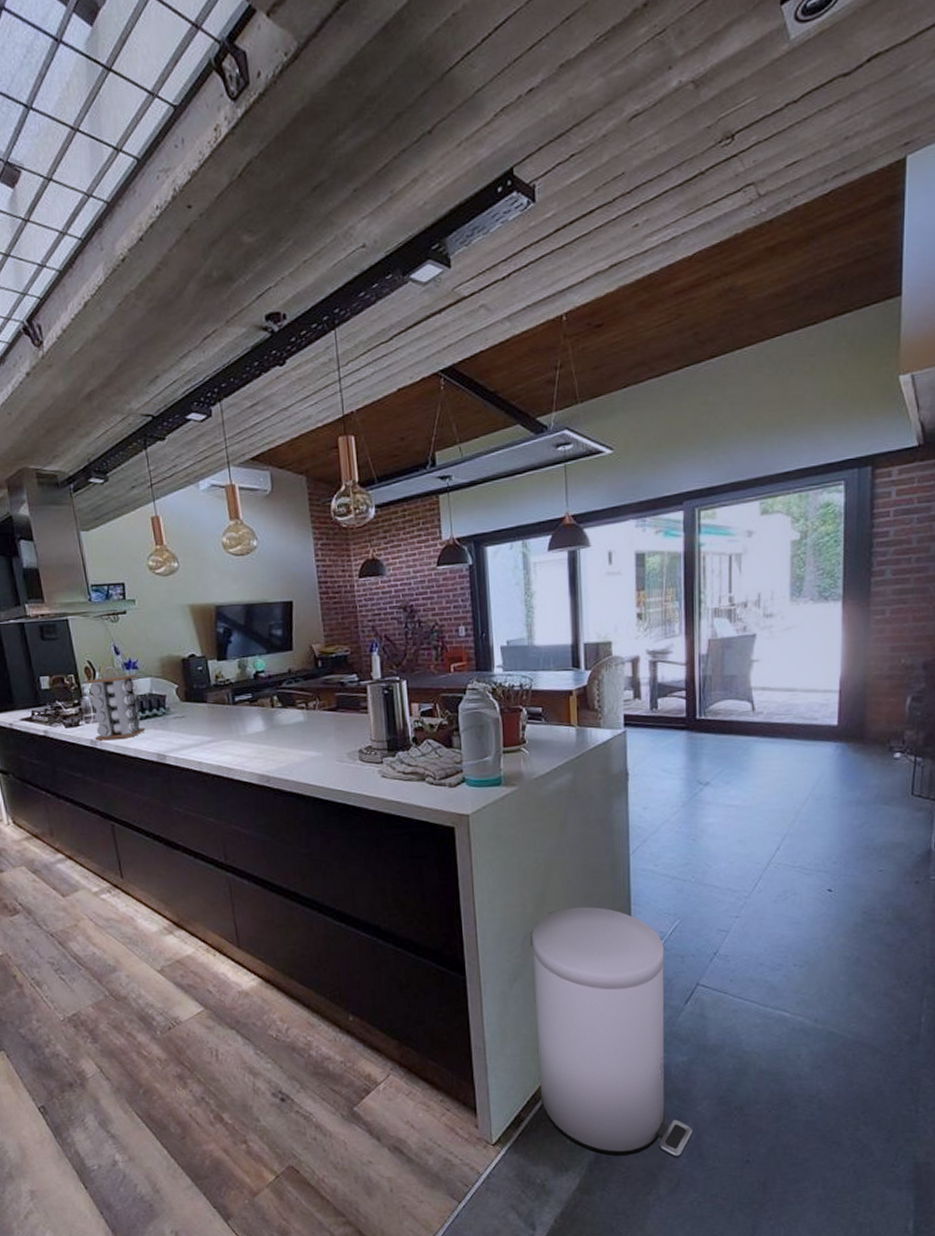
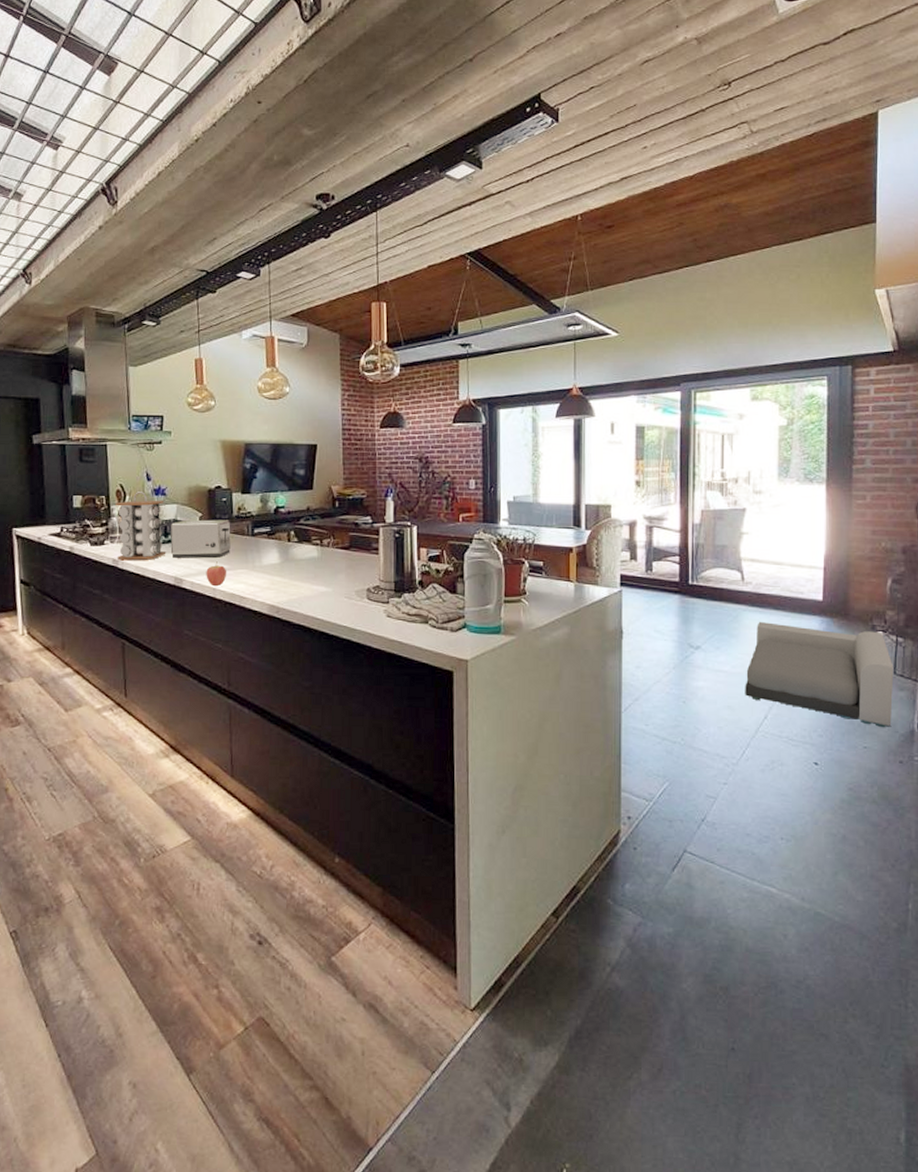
toaster: none [146,689,212,734] -> present [170,519,231,558]
fruit: none [189,734,212,760] -> present [206,561,227,587]
pedal bin: present [530,907,693,1158] -> none [521,761,677,1040]
dog bed: none [756,751,912,850] -> present [745,621,894,728]

